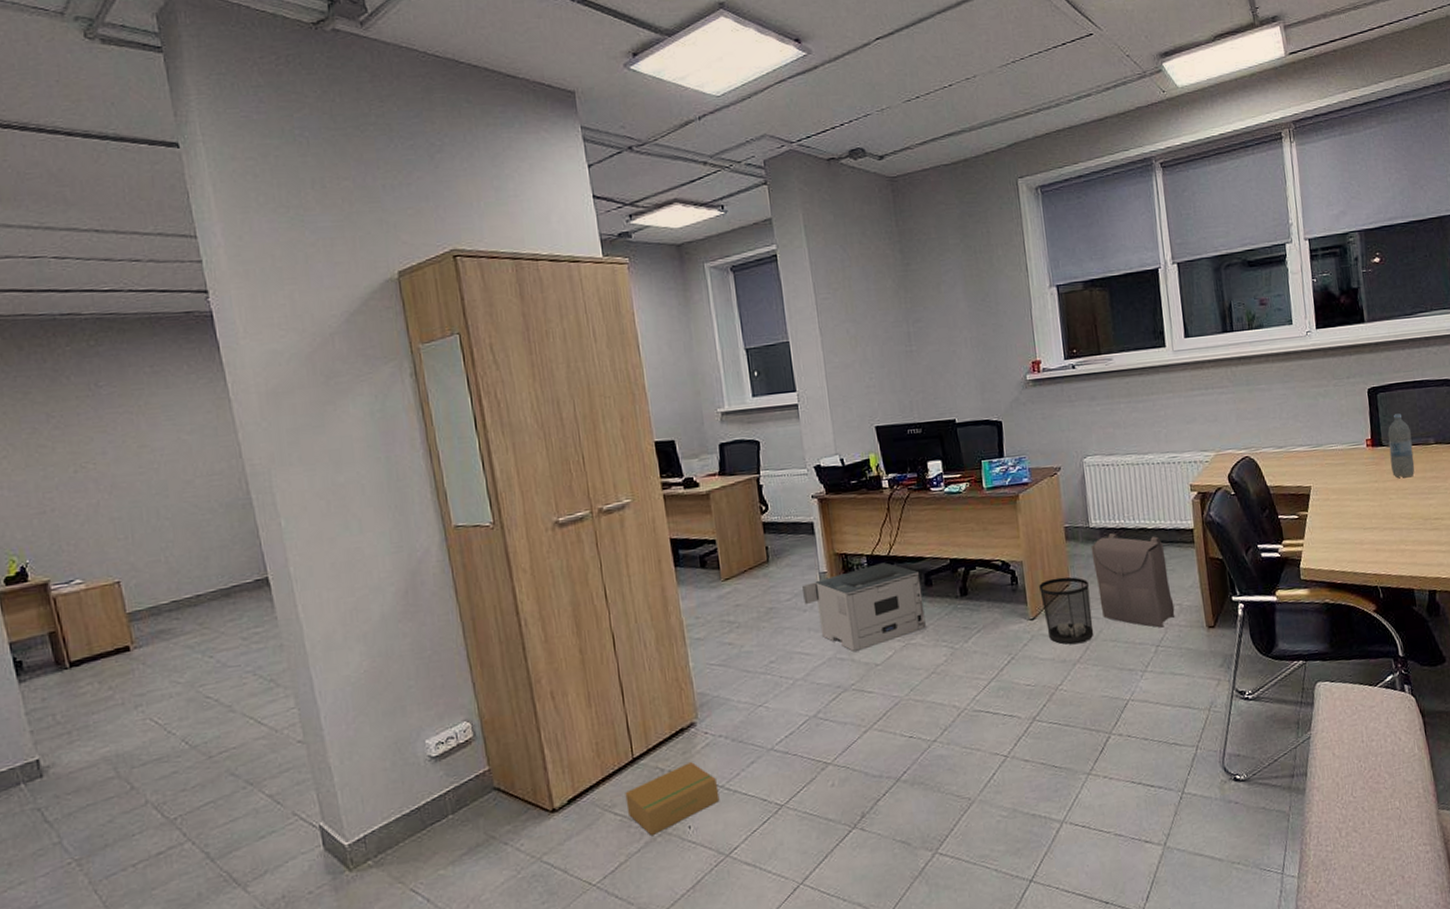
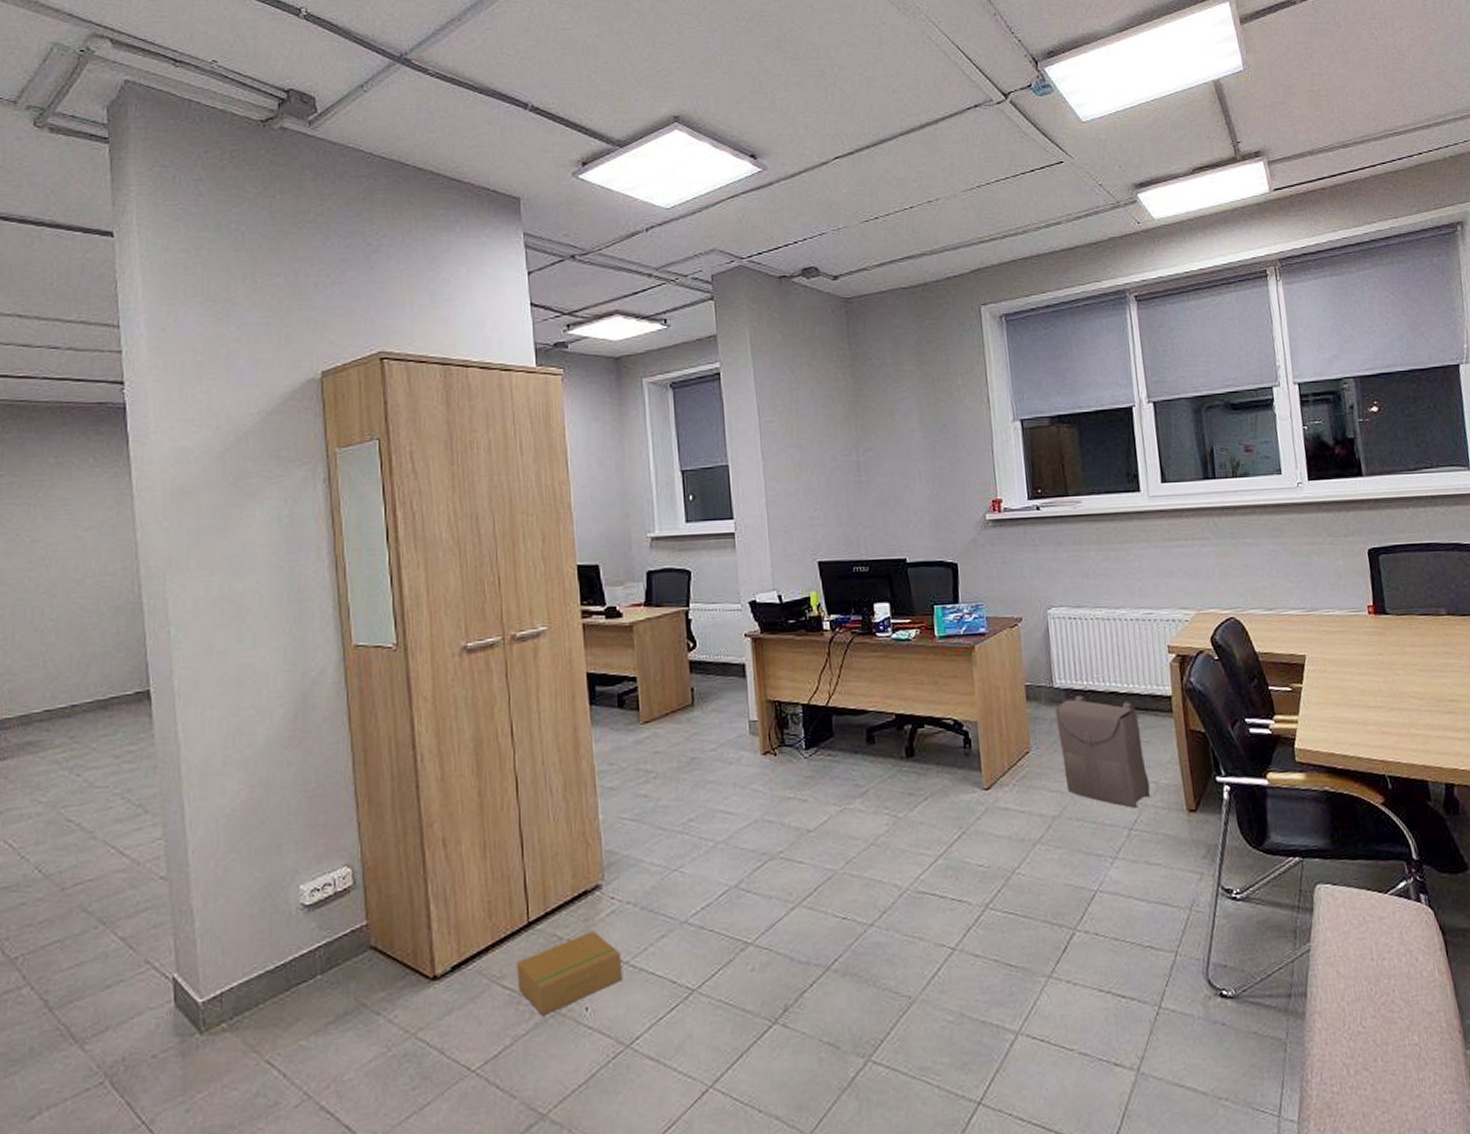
printer: present [802,562,926,653] -> none [729,714,866,815]
waste bin: present [1039,577,1094,645] -> none [995,742,1057,821]
water bottle: present [1387,413,1415,478] -> none [1392,579,1424,652]

